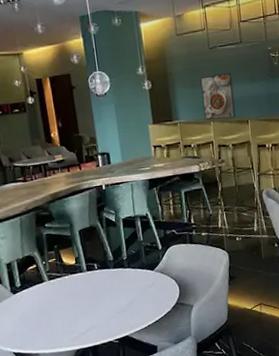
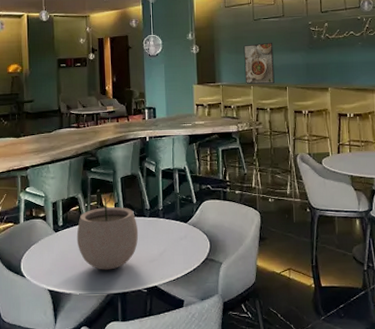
plant pot: none [37,246,104,327] -> present [76,191,139,270]

